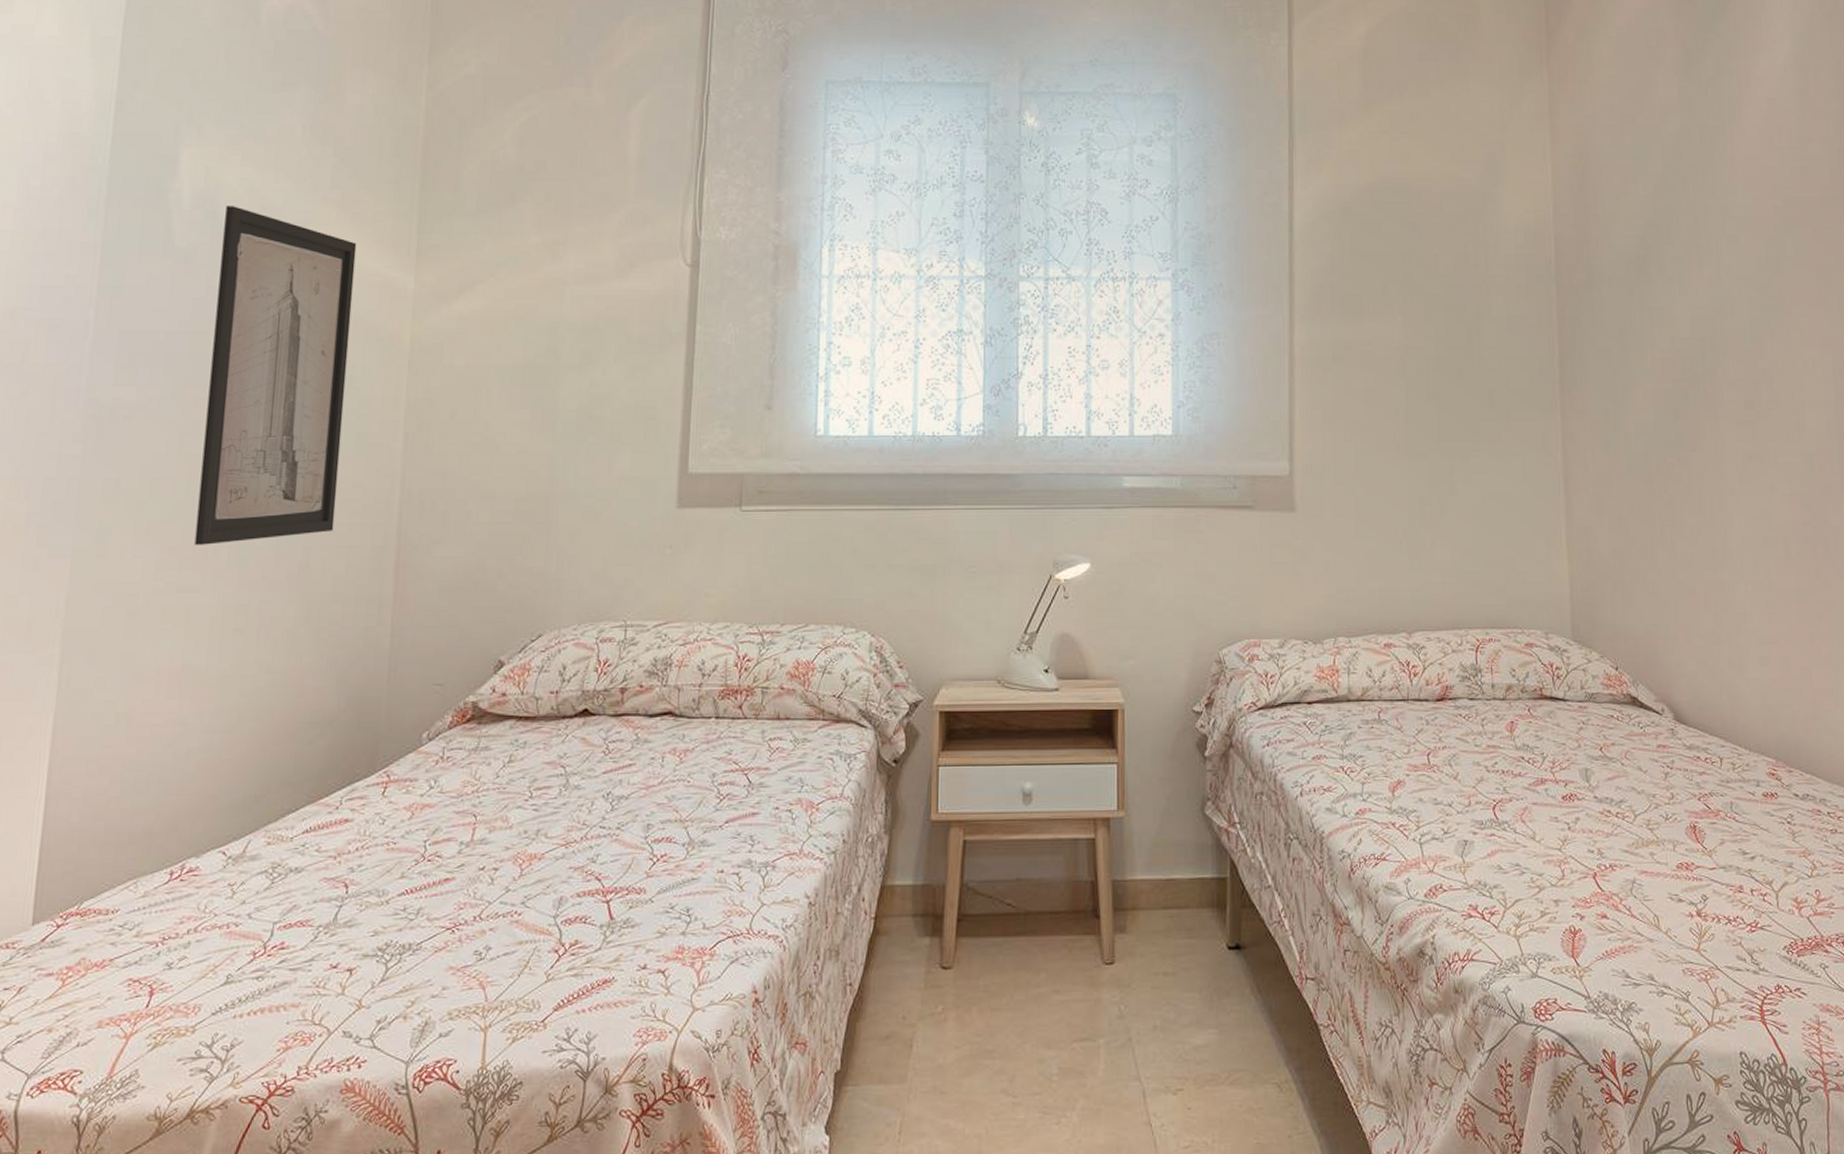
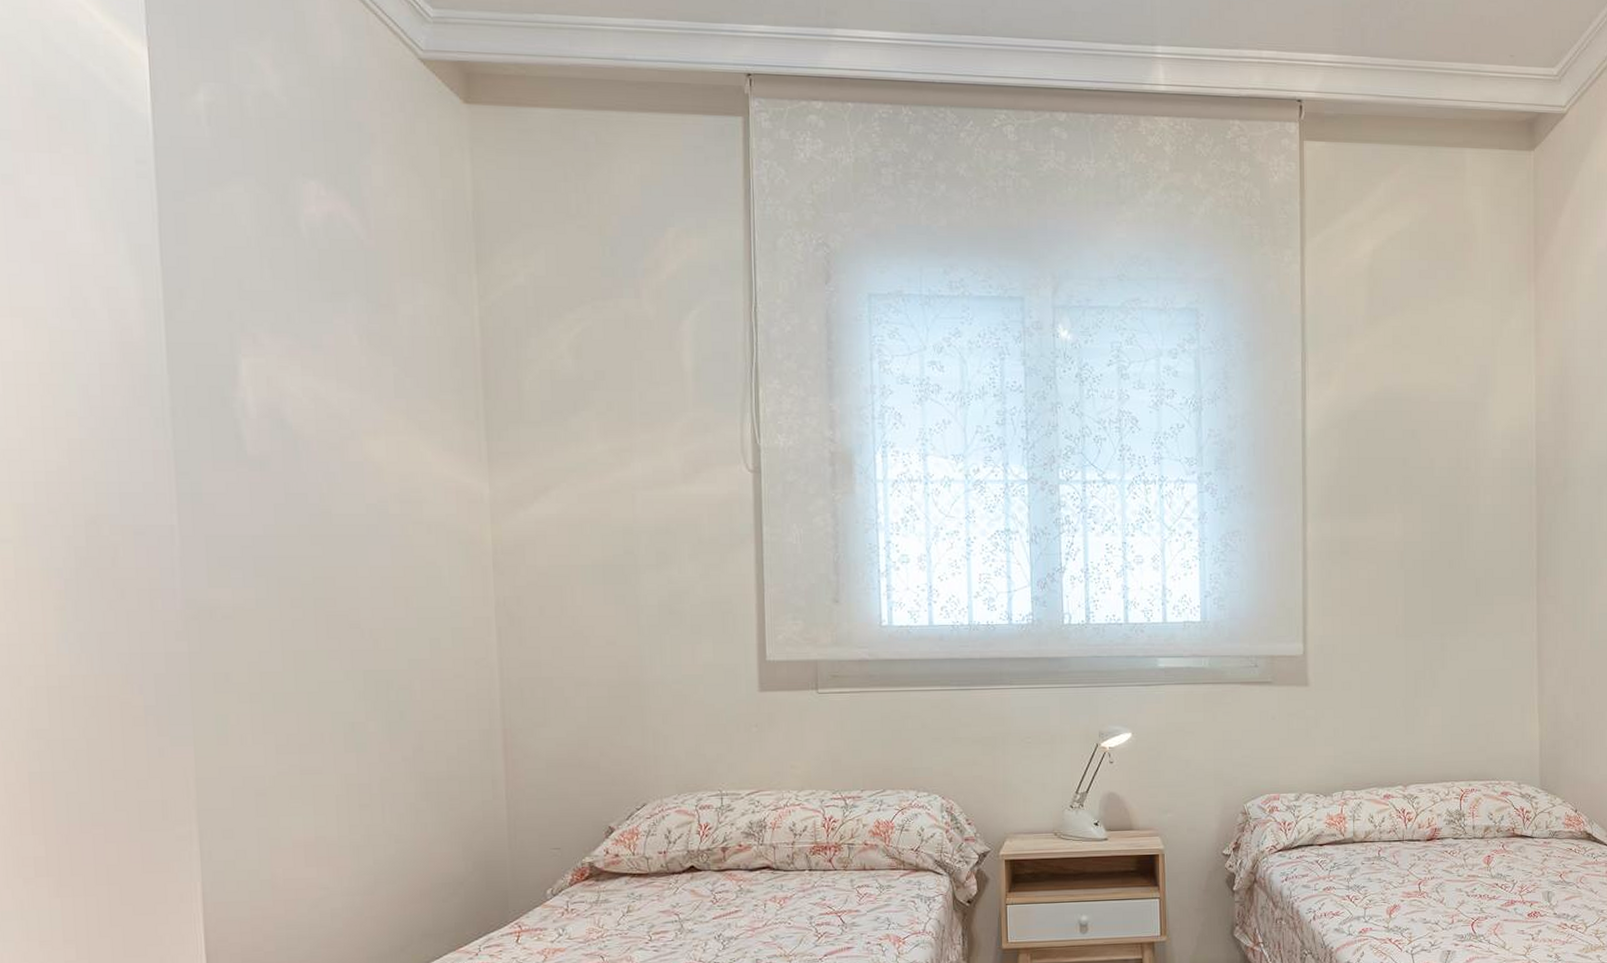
wall art: present [194,206,357,545] -> none [293,415,441,732]

